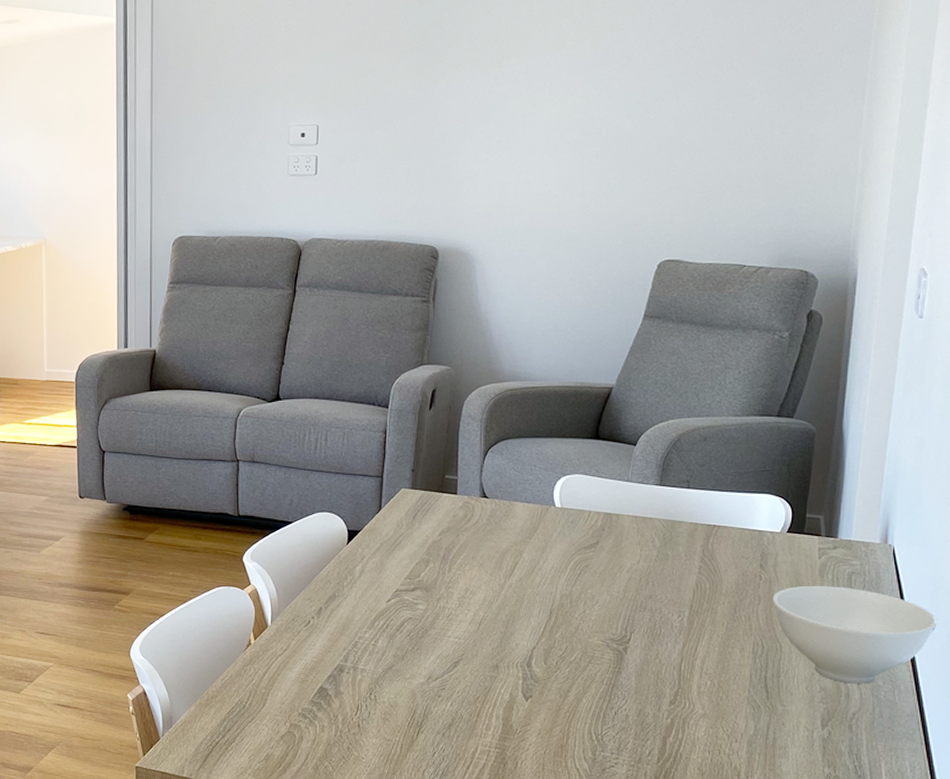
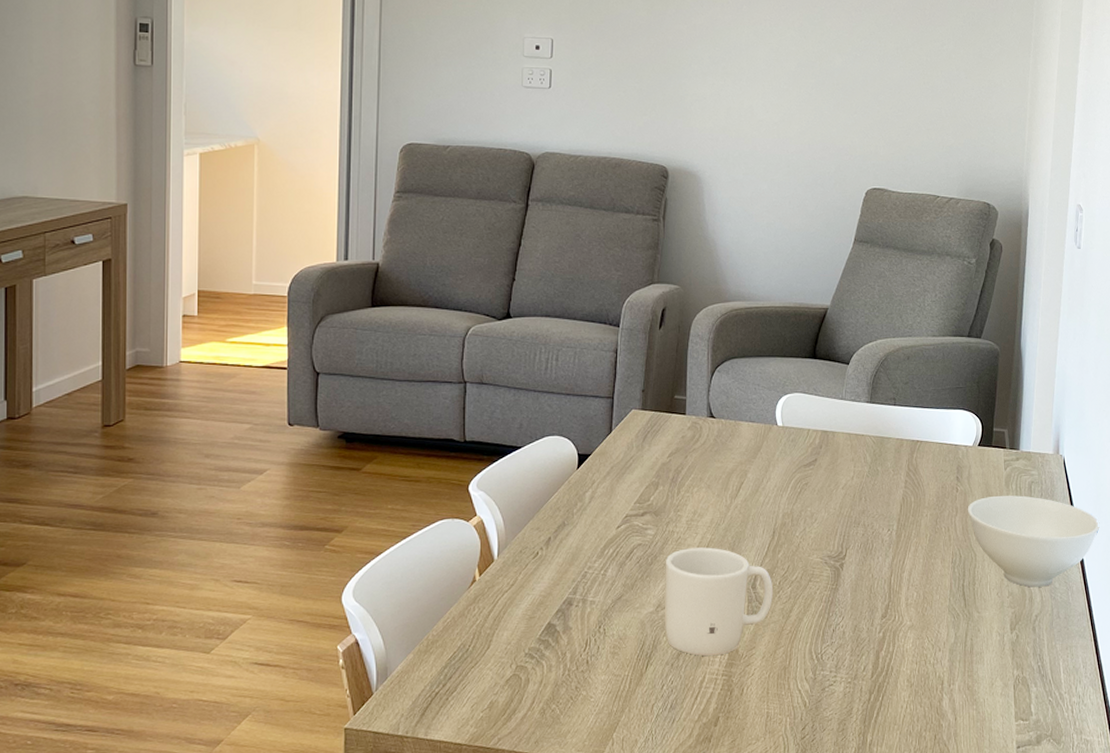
mug: none [435,624,550,729] -> present [664,547,774,657]

